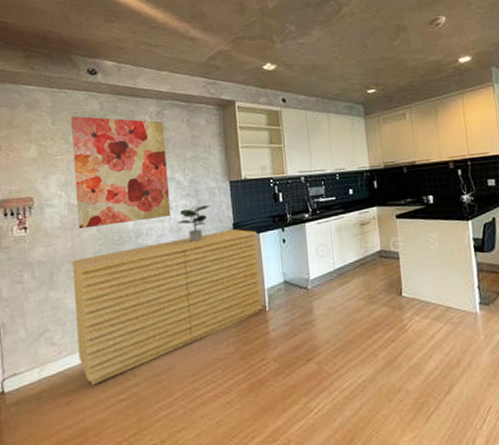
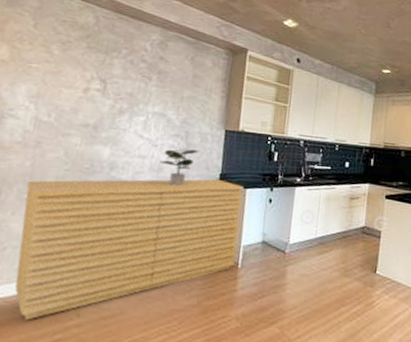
wall art: present [70,116,171,229] -> none [43,24,165,154]

